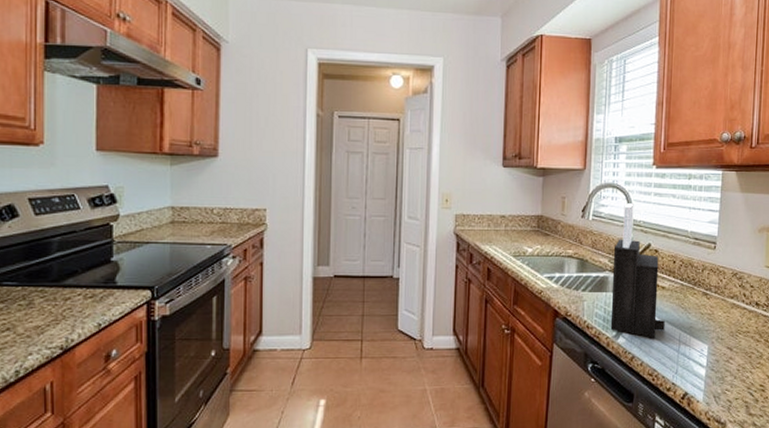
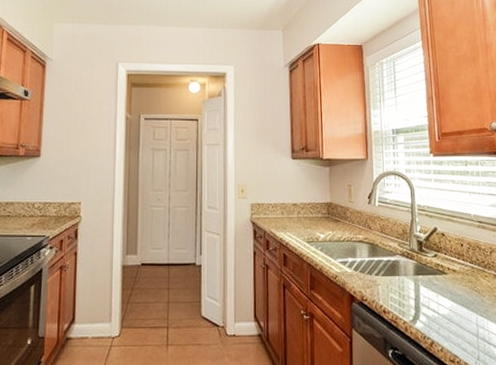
knife block: present [610,203,665,339] -> none [402,189,461,324]

